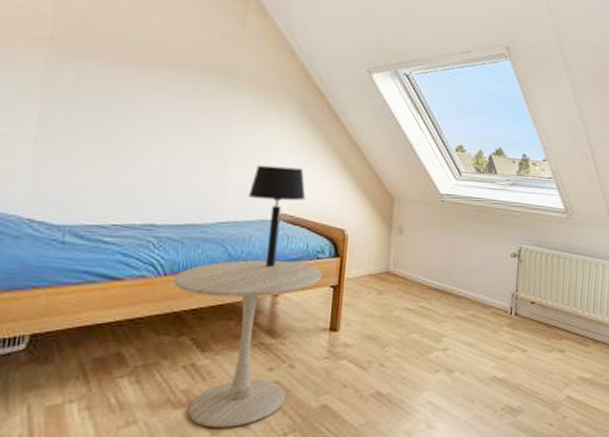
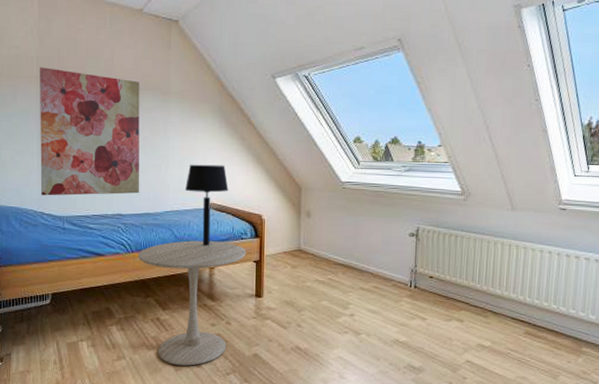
wall art: none [33,27,200,199] -> present [40,67,140,196]

